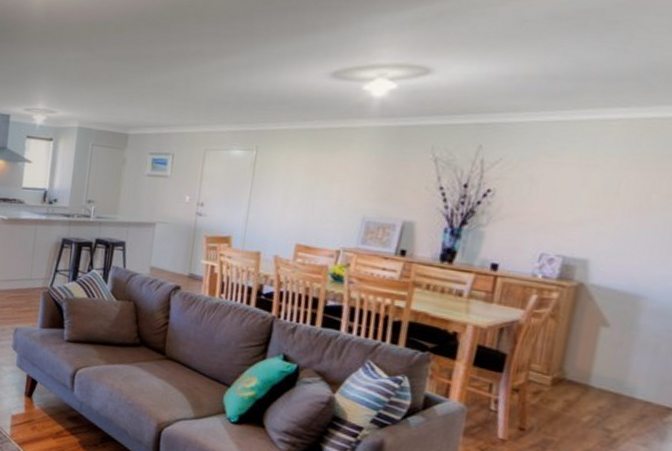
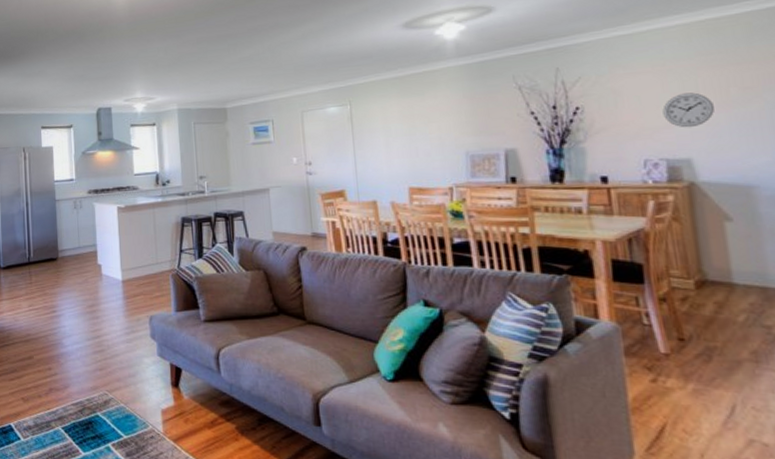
wall clock: none [574,192,630,229] -> present [662,92,714,128]

